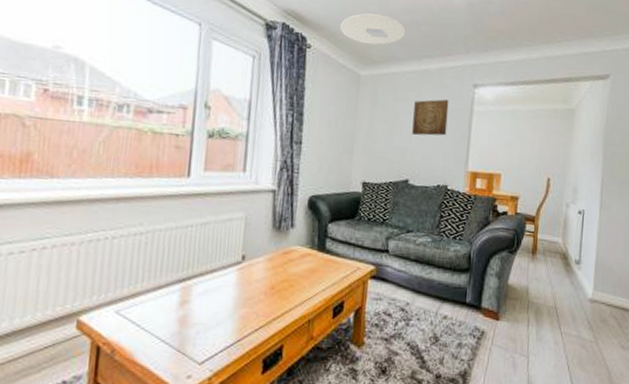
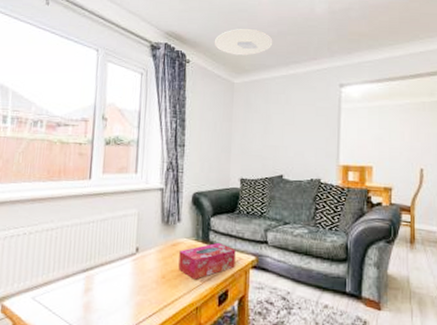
tissue box: none [290,250,354,290] -> present [178,242,236,280]
wall art: present [412,99,449,136] -> none [284,100,317,134]

